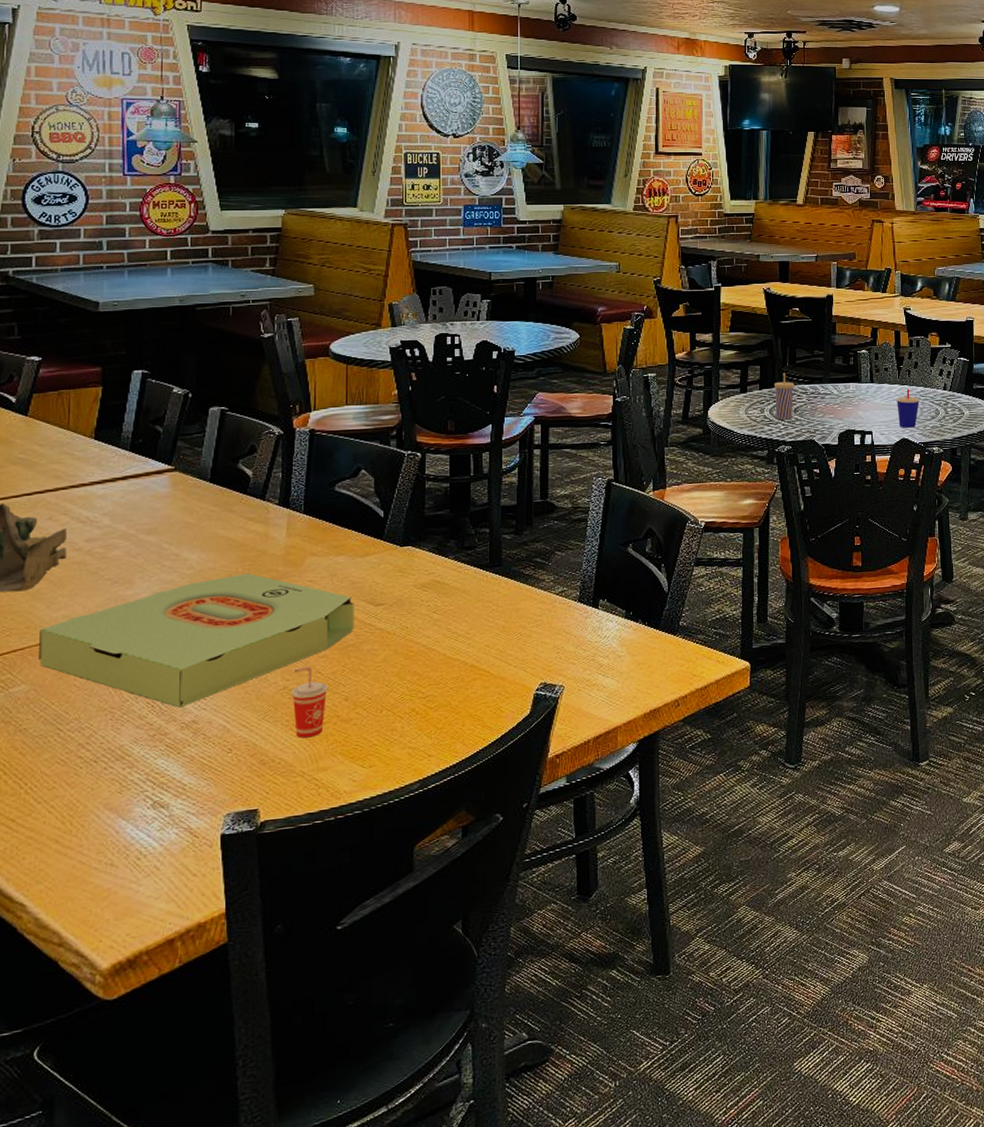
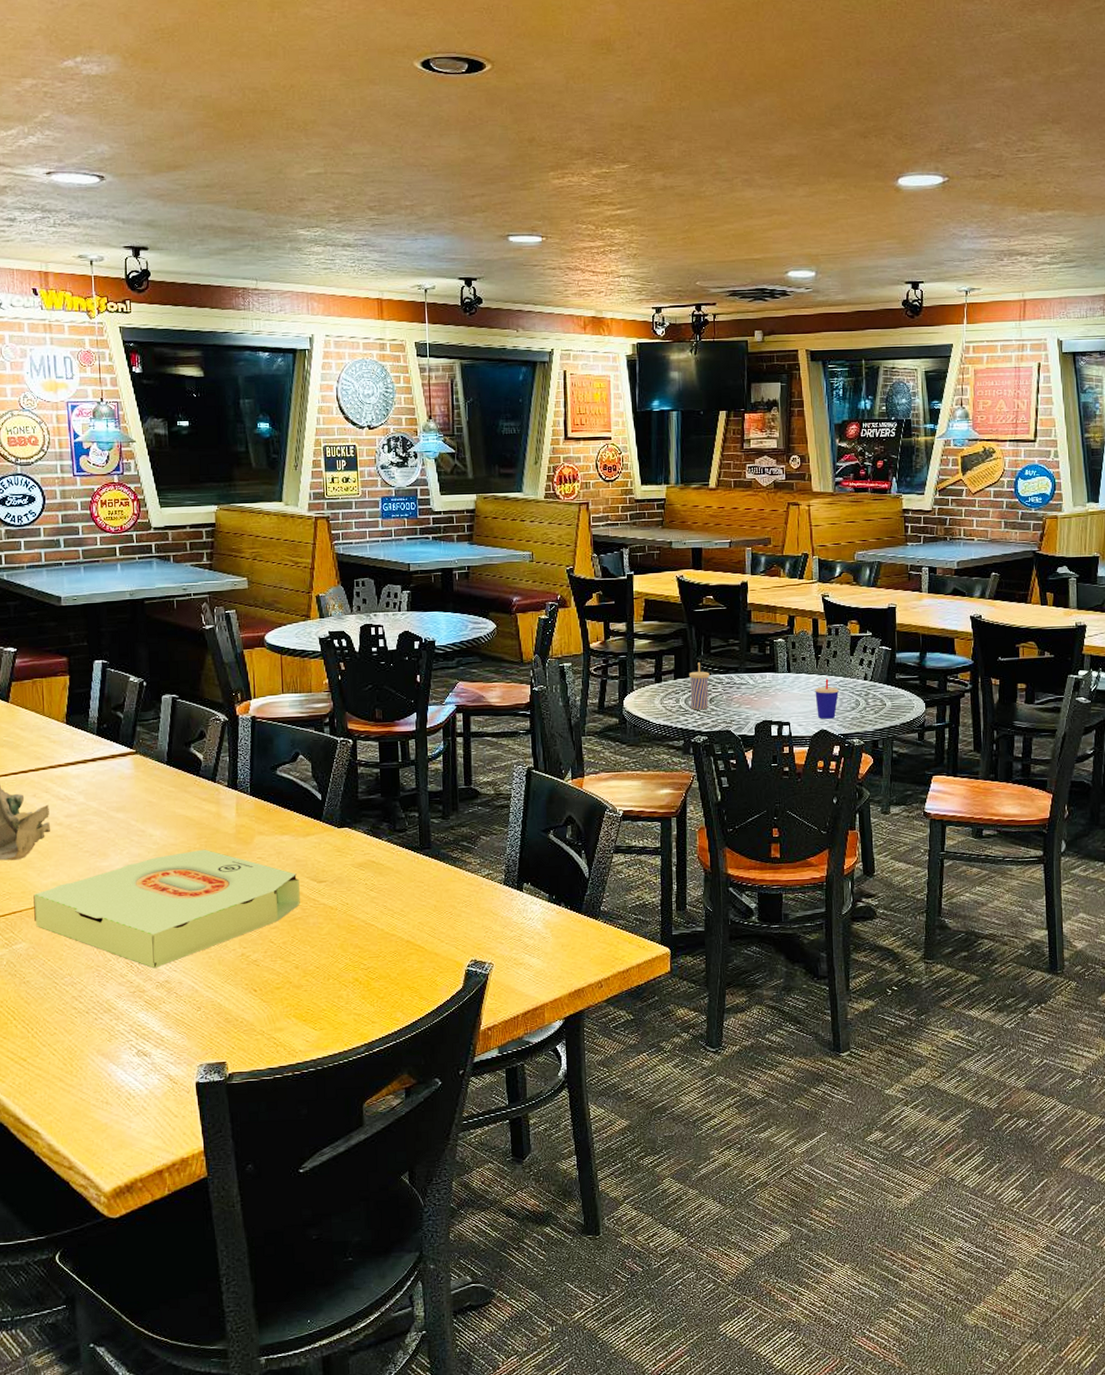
beverage cup: present [290,666,328,738] -> none [248,936,281,1001]

